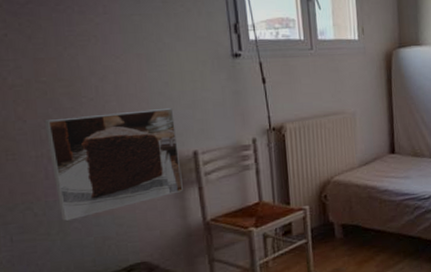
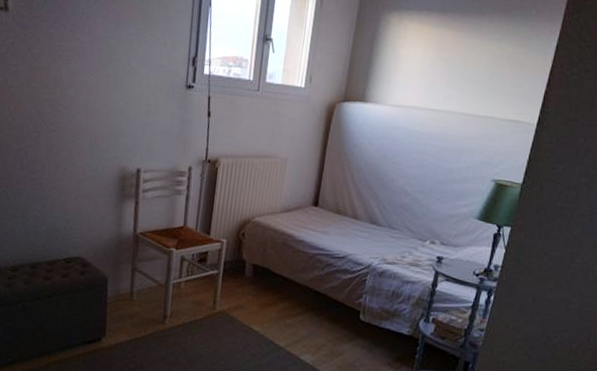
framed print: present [44,108,183,221] -> none [26,120,128,208]

